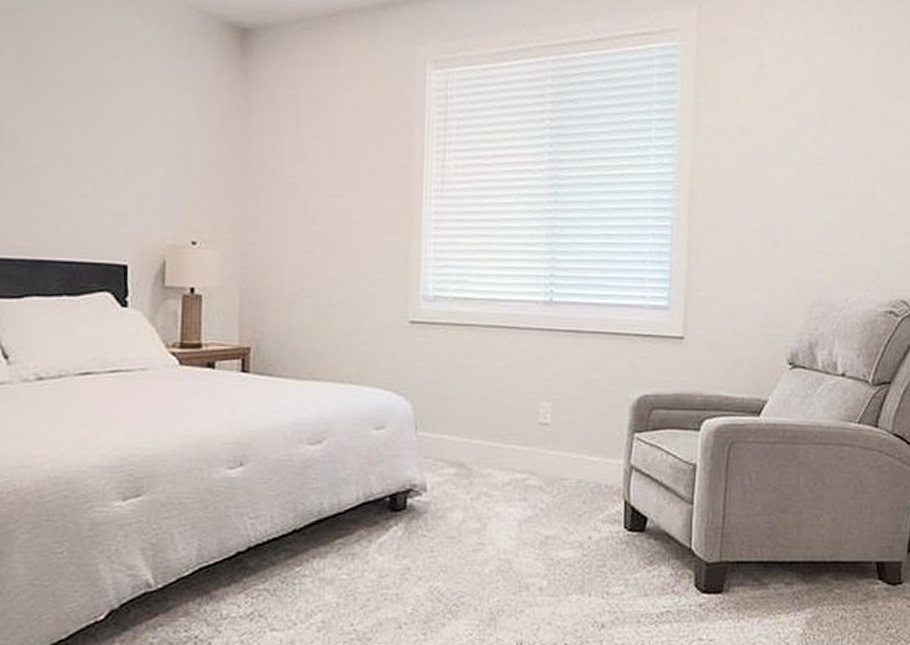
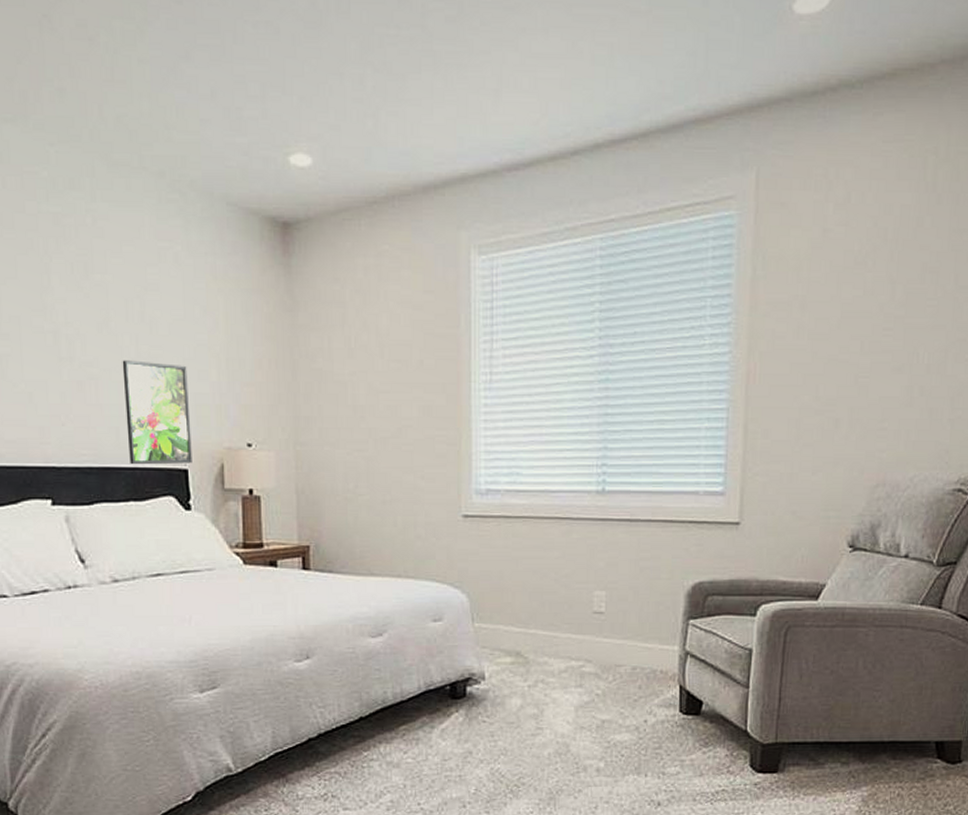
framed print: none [66,153,135,259] -> present [122,360,192,465]

